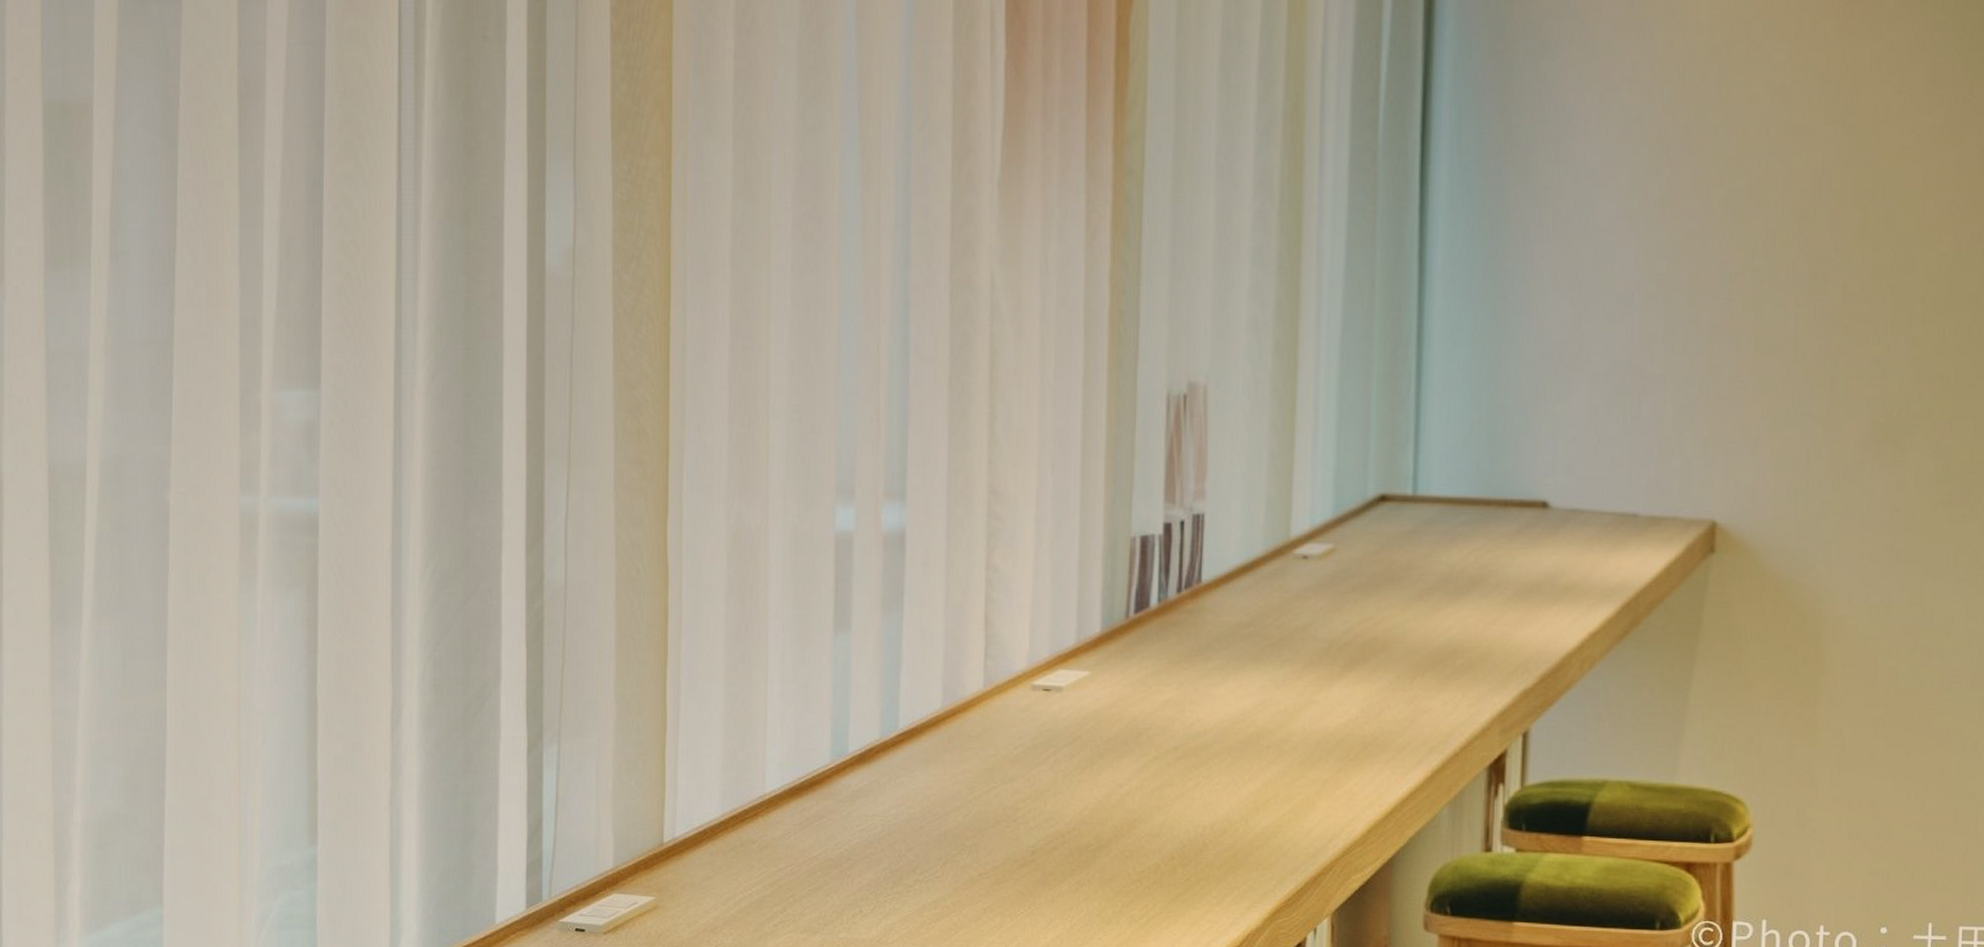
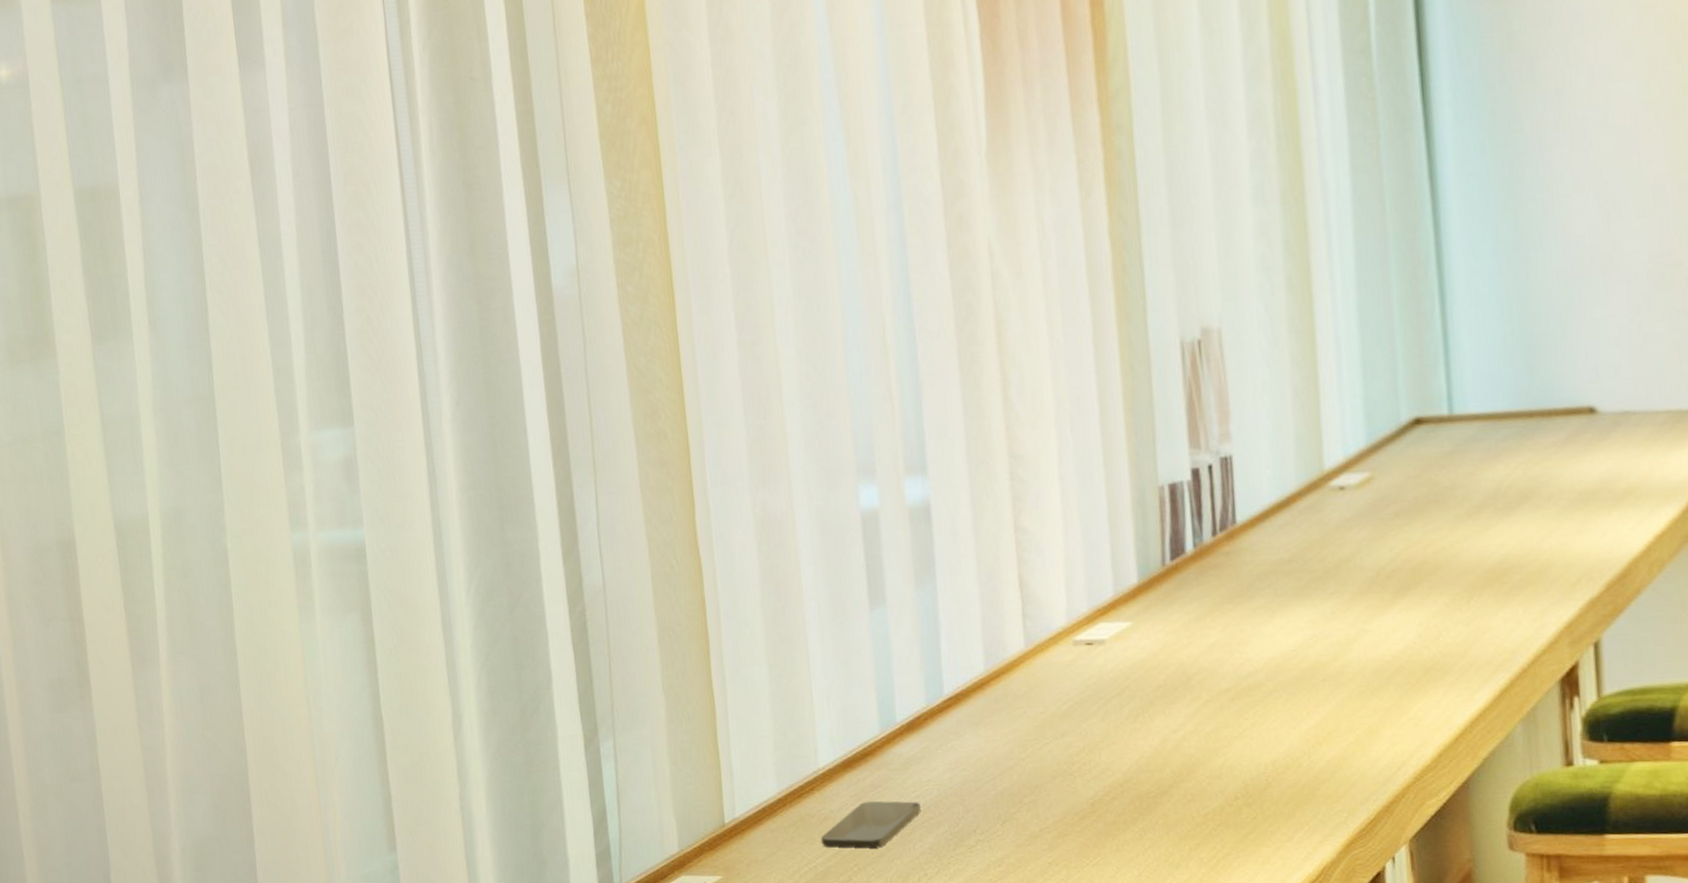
smartphone: none [759,831,863,879] -> present [820,801,921,848]

